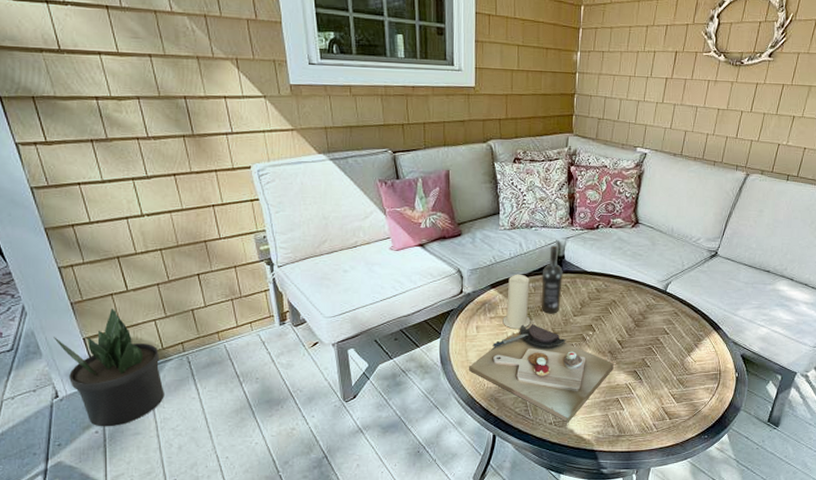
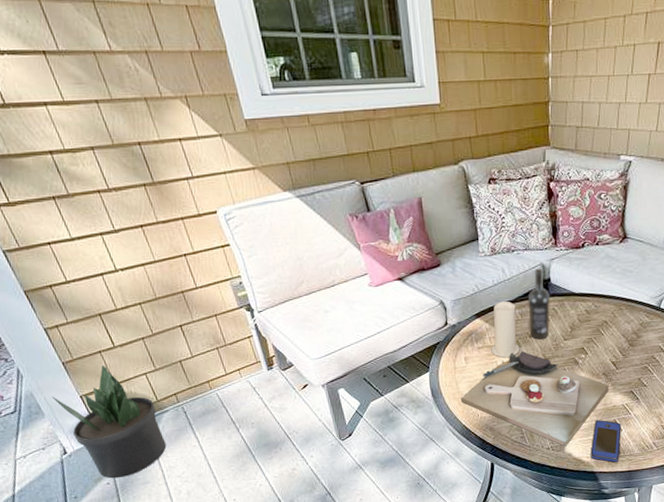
mobile phone: none [592,398,623,443] -> present [590,420,621,463]

